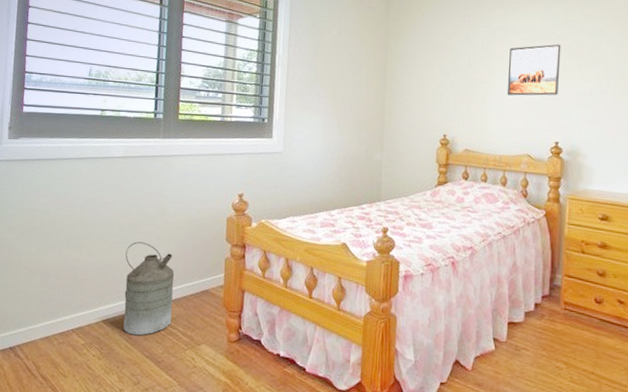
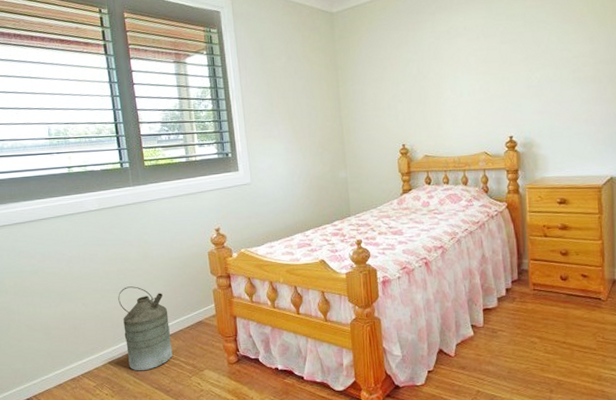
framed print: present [507,44,561,96] -> none [456,39,508,97]

